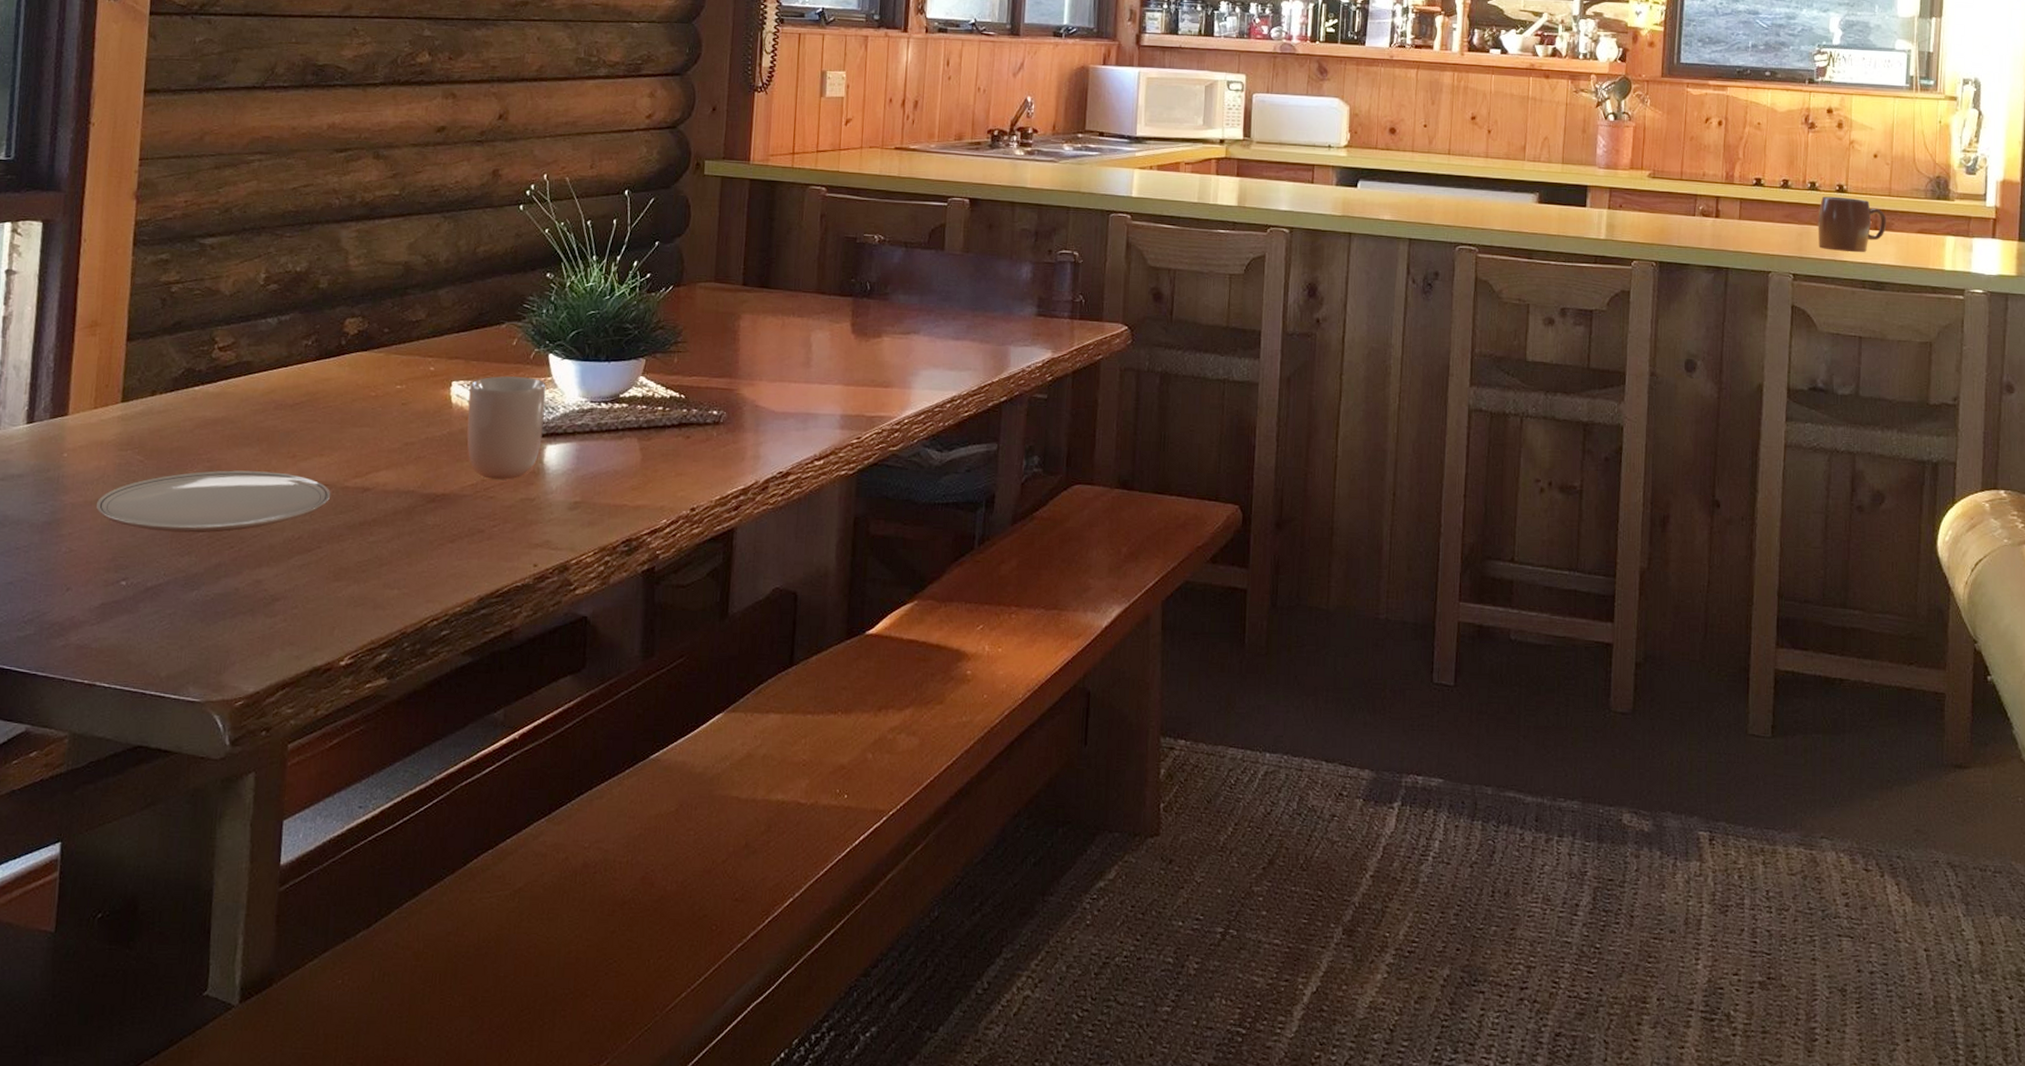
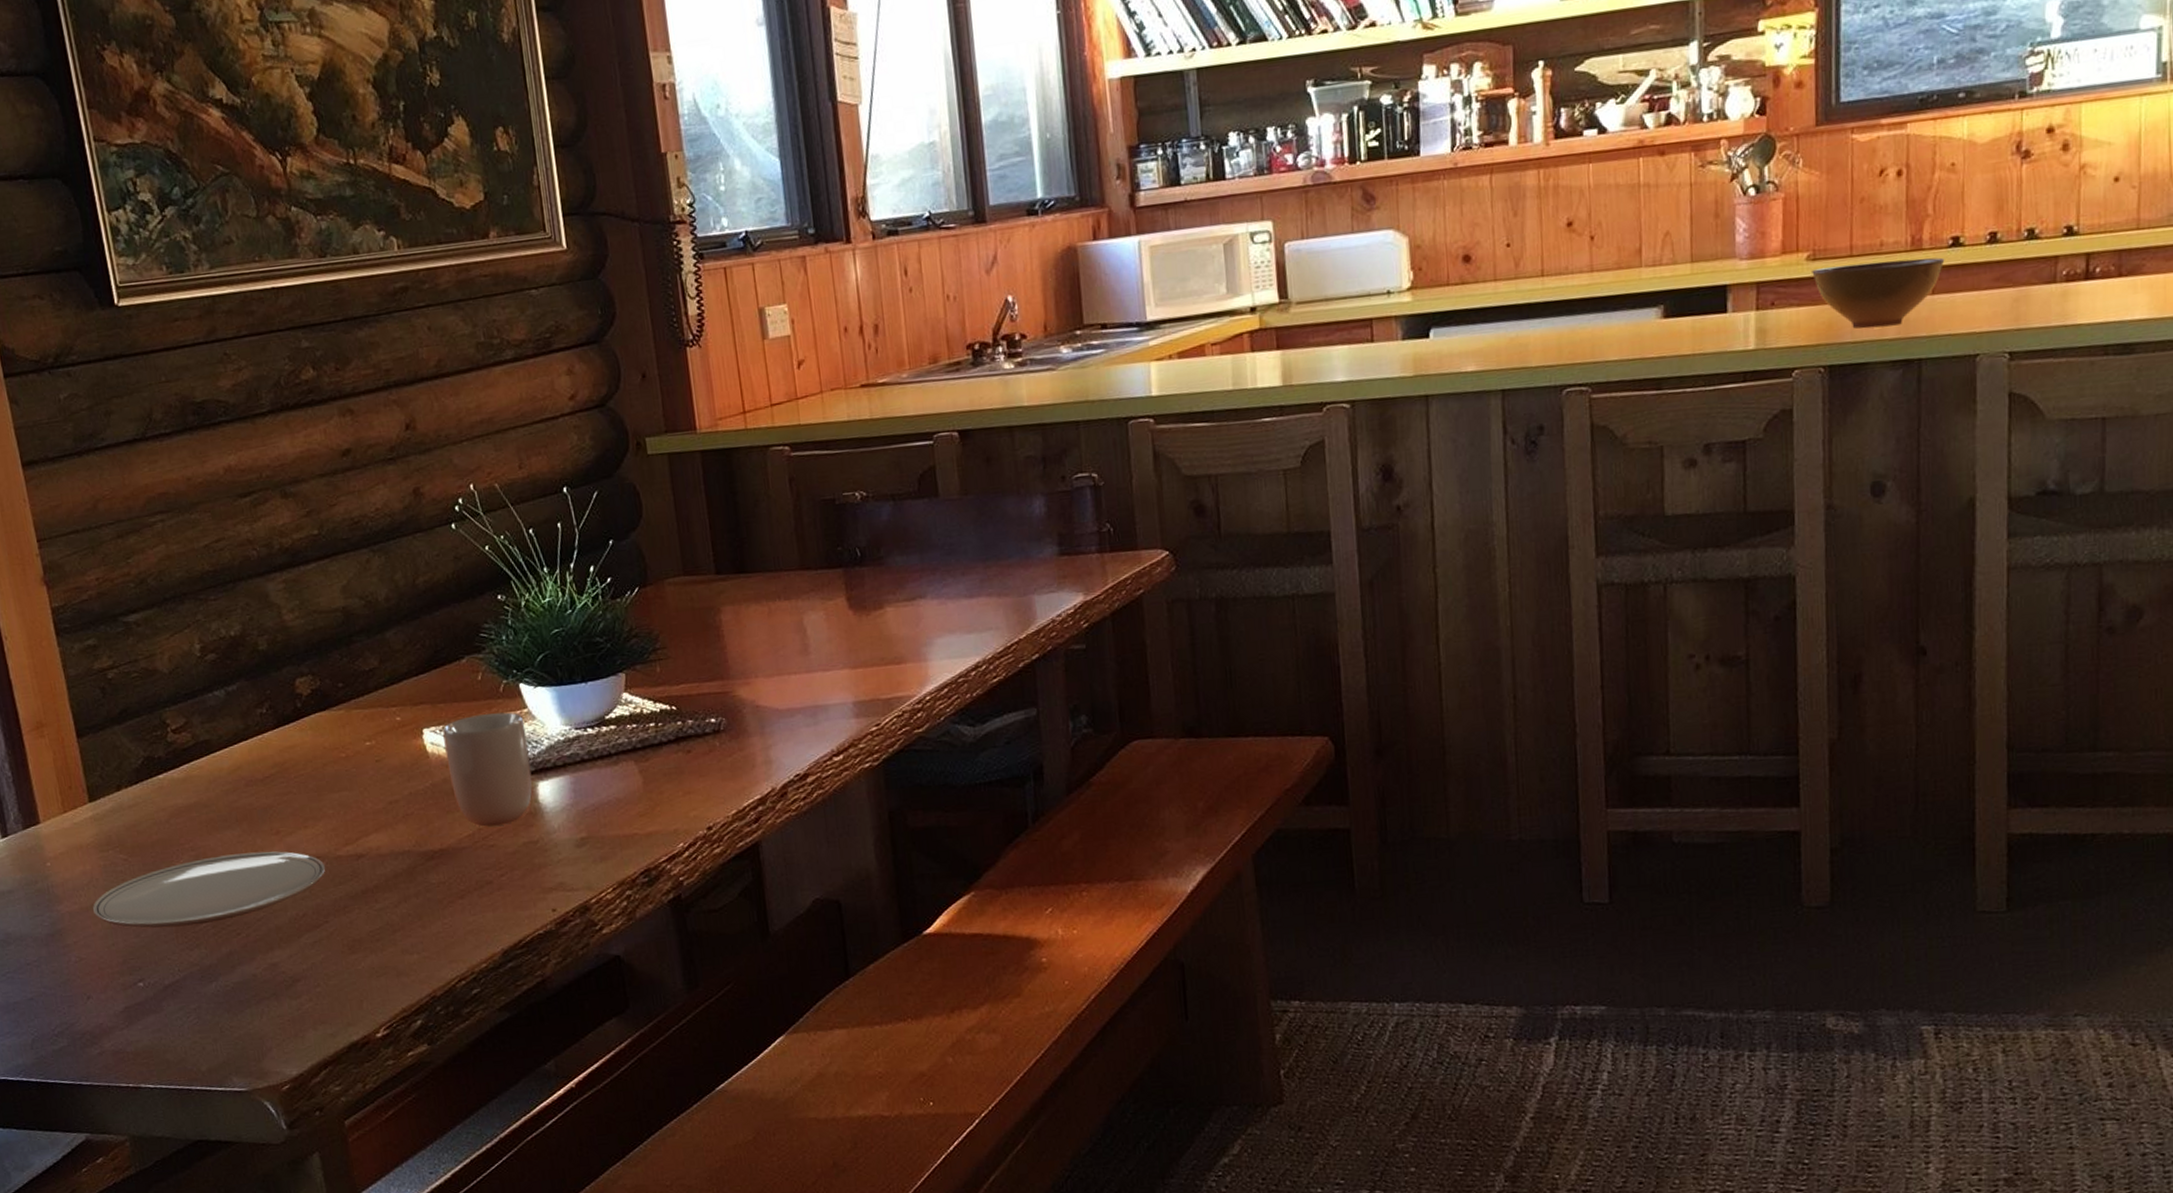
bowl: none [1651,185,1750,239] -> present [1812,257,1945,329]
mug: present [1817,196,1887,253] -> none [2039,240,2135,314]

